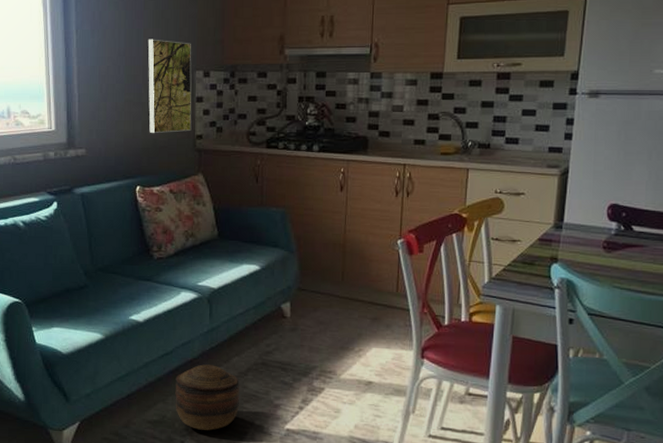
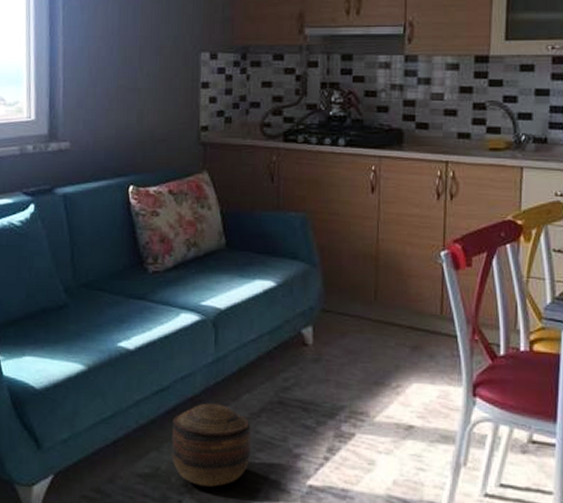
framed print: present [148,39,192,133] -> none [145,16,197,124]

